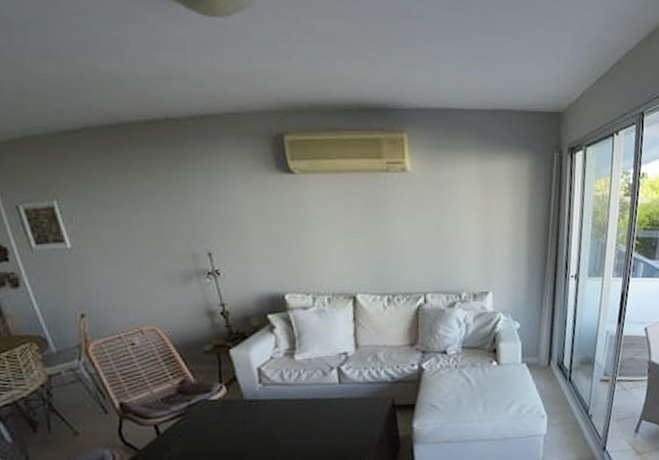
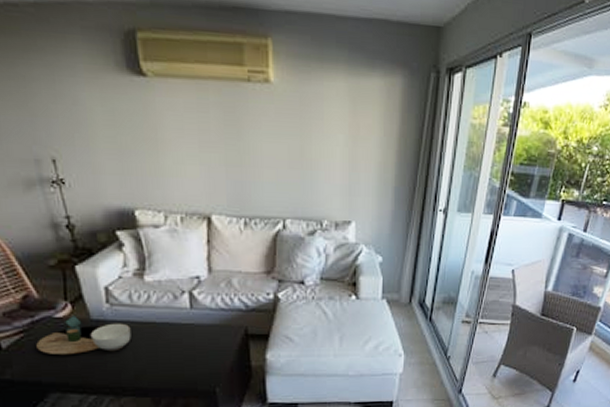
decorative tray: none [192,397,254,436] -> present [36,316,101,354]
bowl: none [243,401,283,430] -> present [90,323,131,352]

